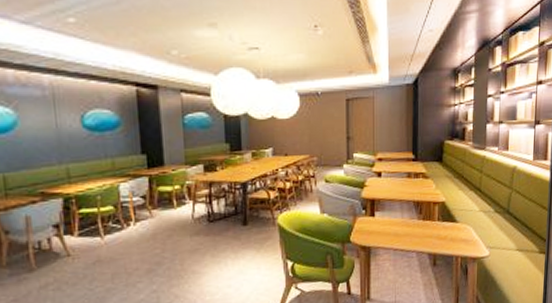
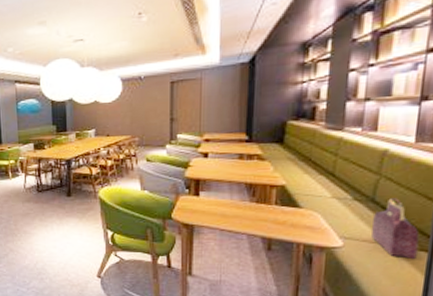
handbag: none [508,209,539,262] -> present [371,198,420,260]

